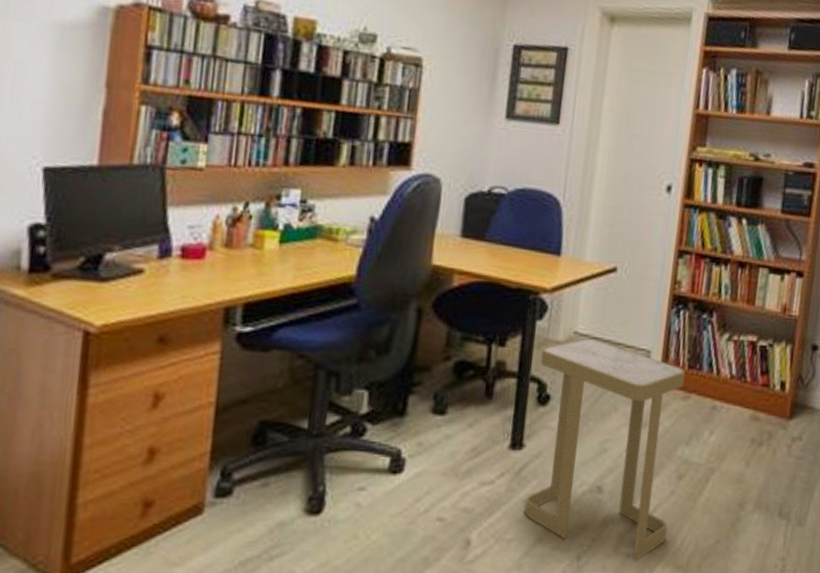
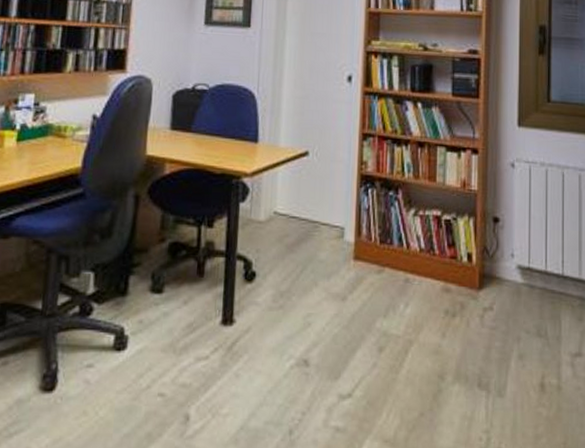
side table: present [524,338,685,561] -> none [238,217,377,435]

